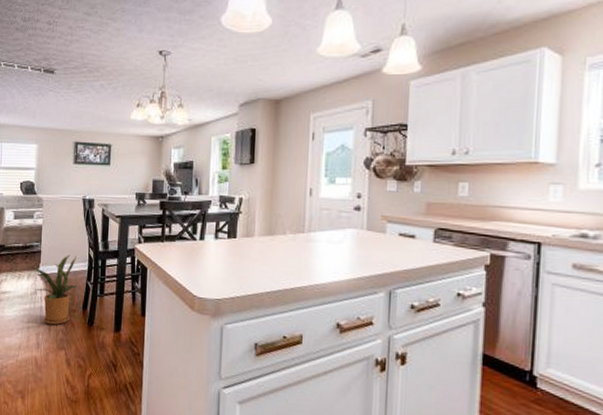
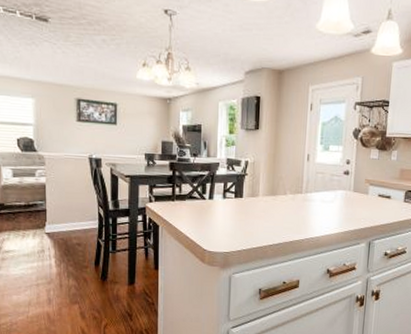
house plant: present [32,255,79,325] -> none [38,213,90,282]

